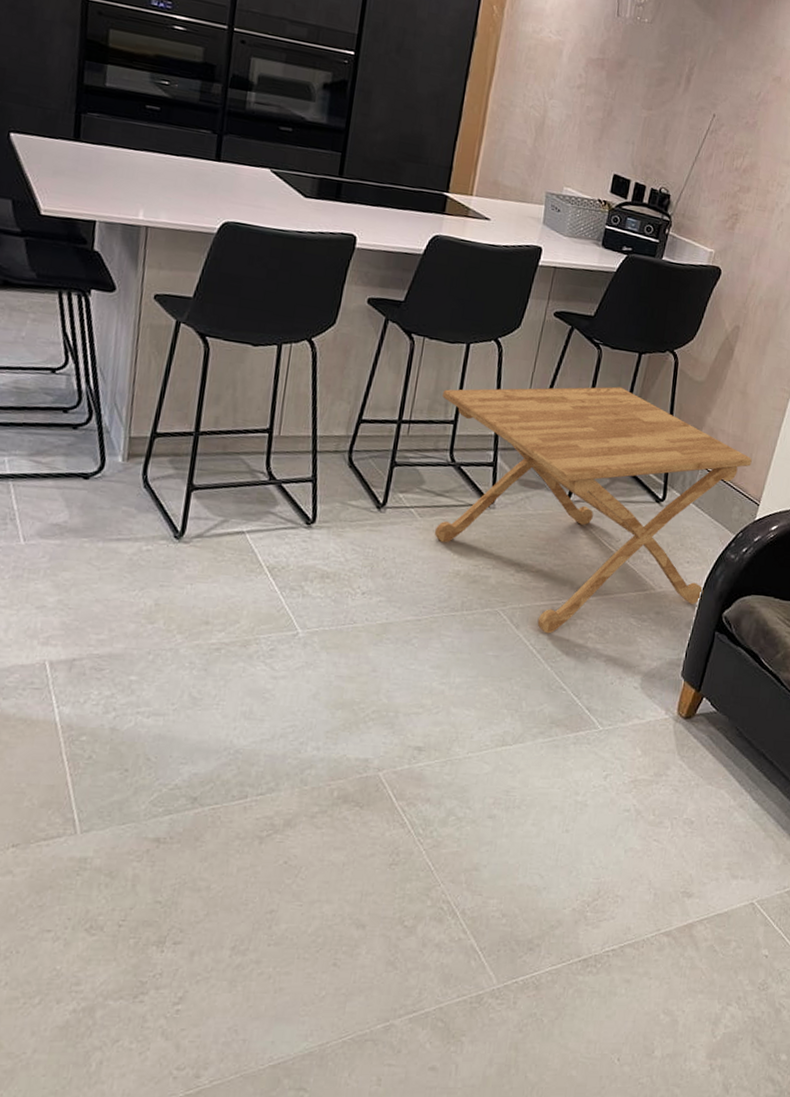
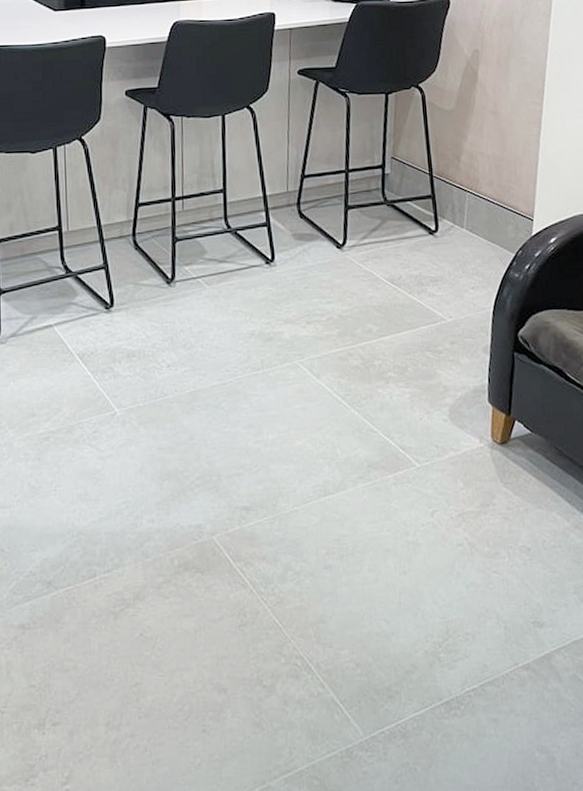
side table: present [435,386,752,634] -> none [208,129,517,379]

